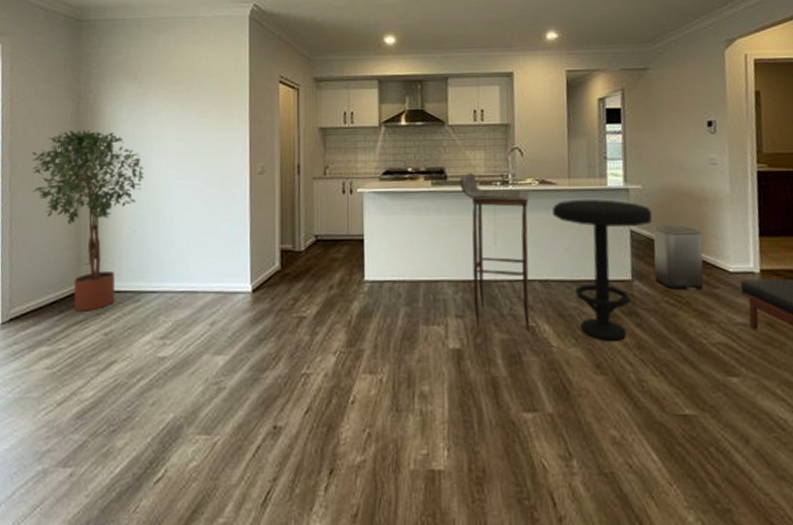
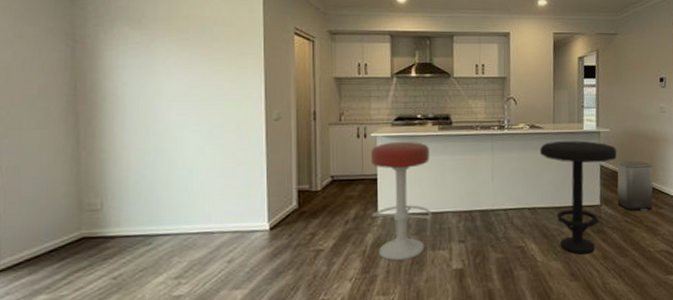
potted tree: present [32,129,144,312] -> none [19,75,152,258]
bar stool: none [356,197,424,335] -> present [370,141,432,261]
bar stool: present [459,173,530,332] -> none [463,119,522,251]

